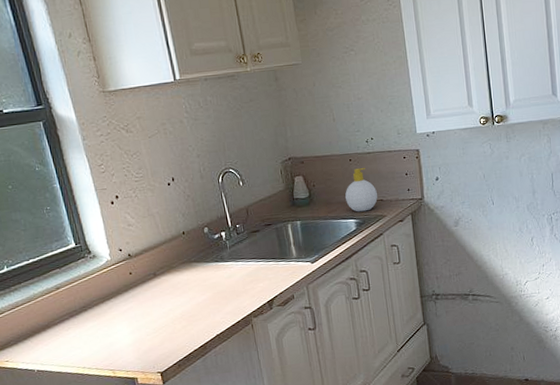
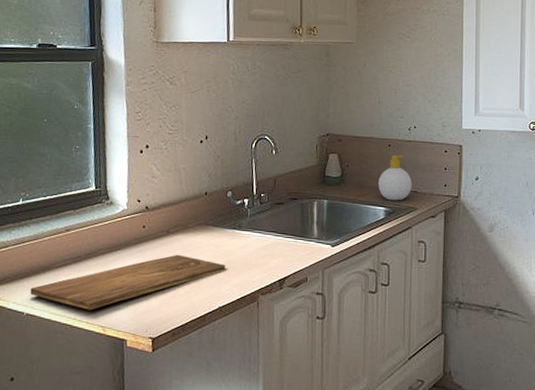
cutting board: none [35,293,216,358] -> present [30,254,225,310]

